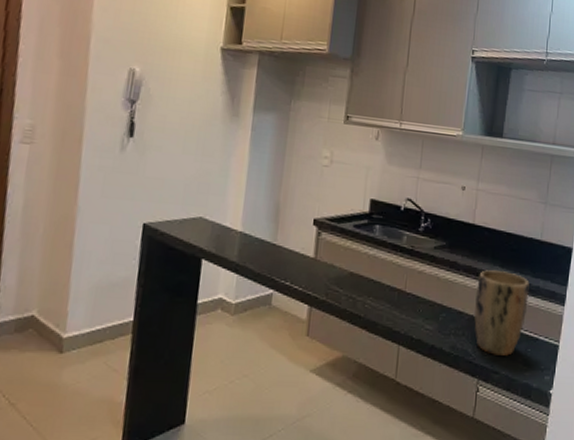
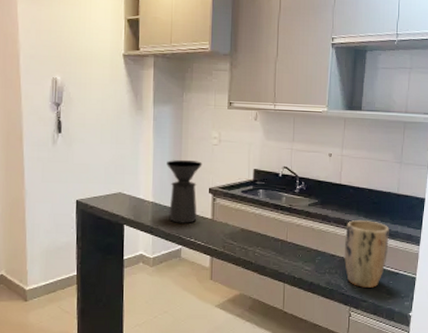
coffee maker: none [260,181,308,262] -> present [167,160,203,223]

